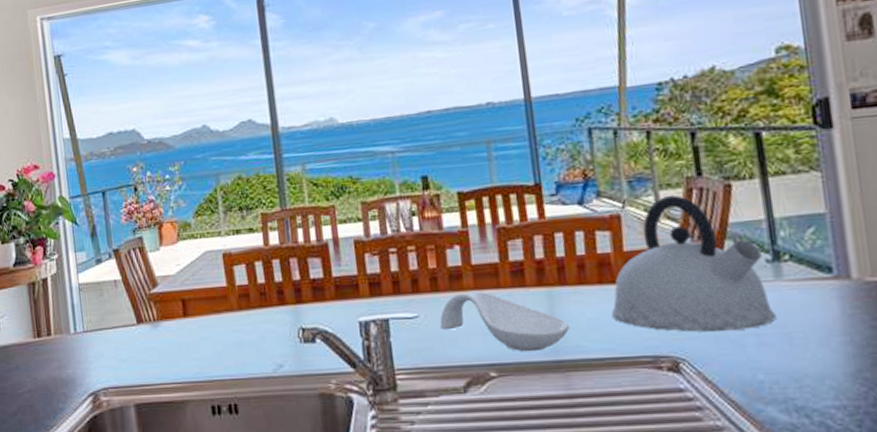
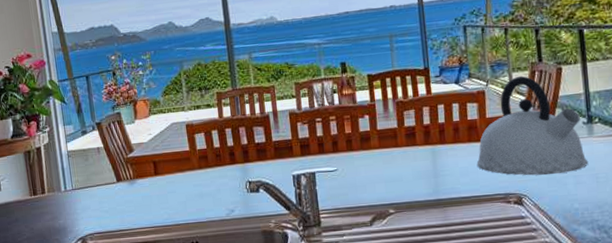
spoon rest: present [440,290,569,352] -> none [353,149,447,194]

